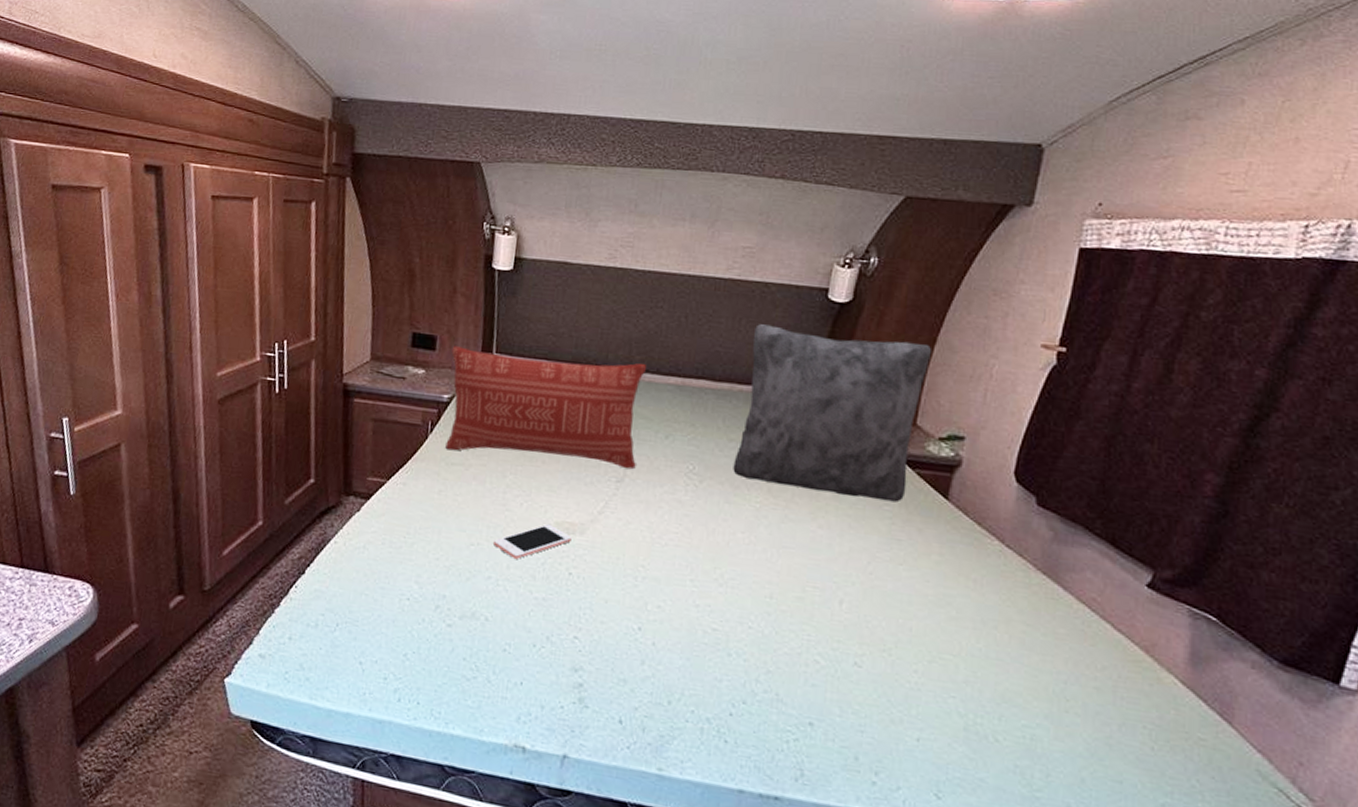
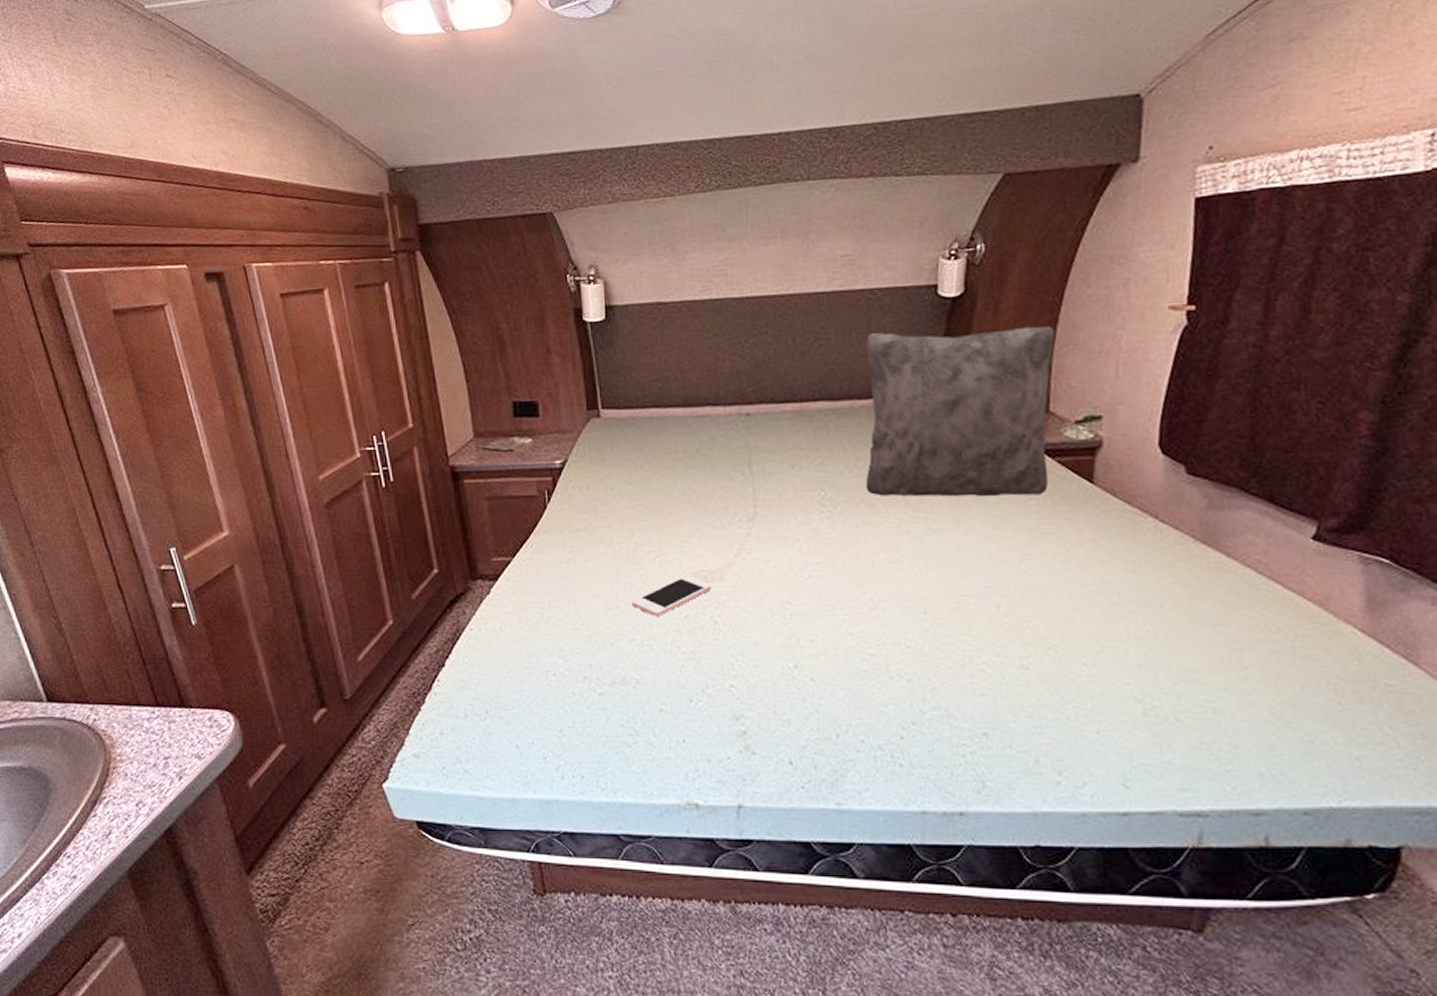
pillow: present [445,346,646,470] -> none [556,395,765,517]

